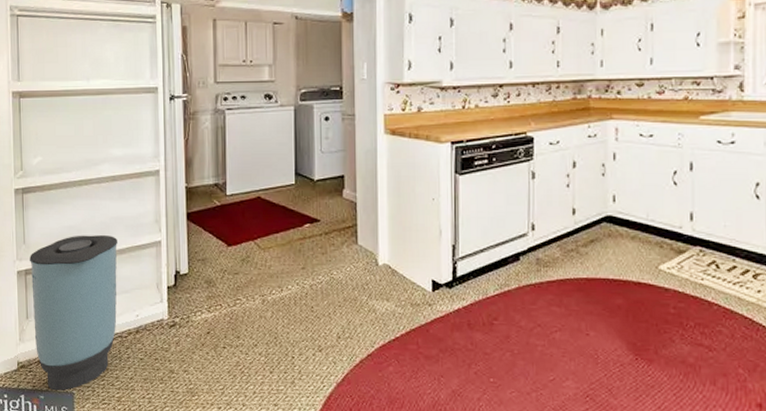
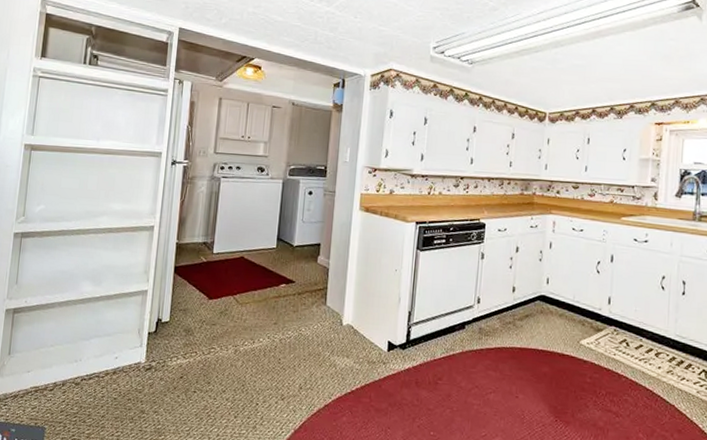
trash can: present [29,235,119,391] -> none [13,279,107,425]

